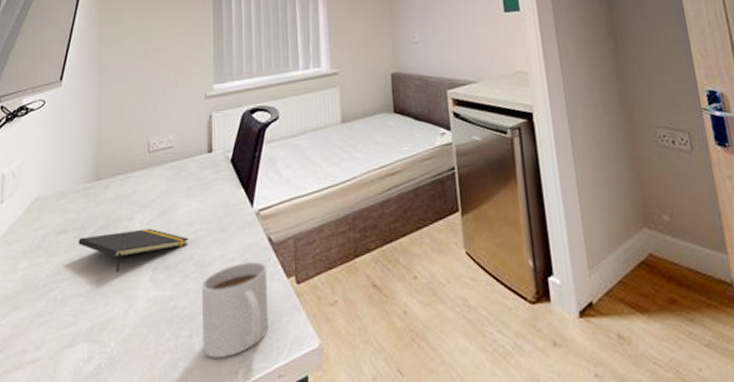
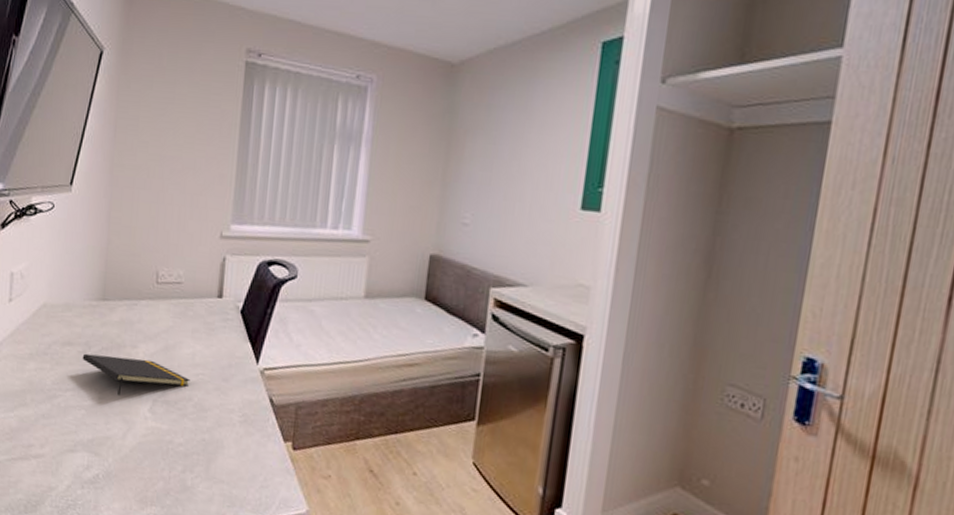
mug: present [201,261,270,358] -> none [194,415,265,499]

